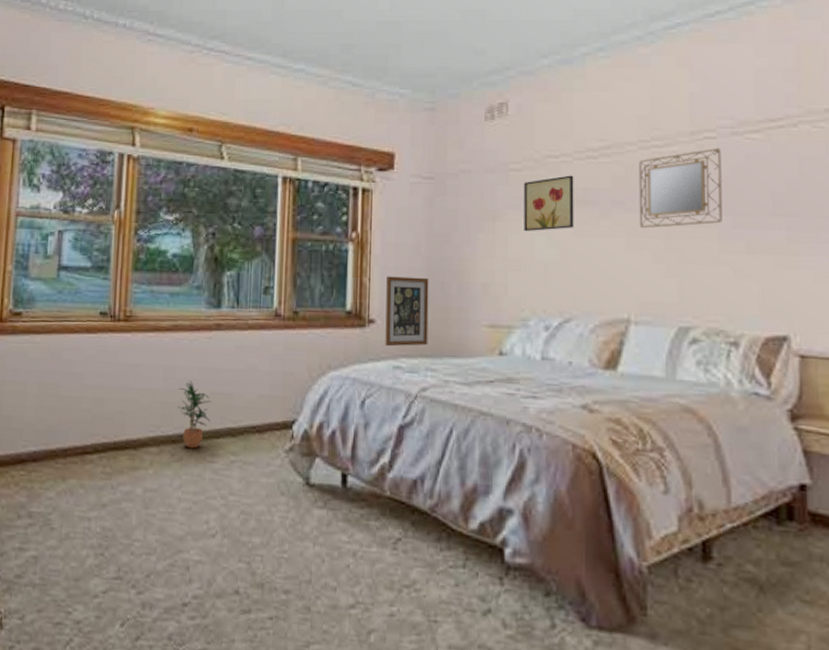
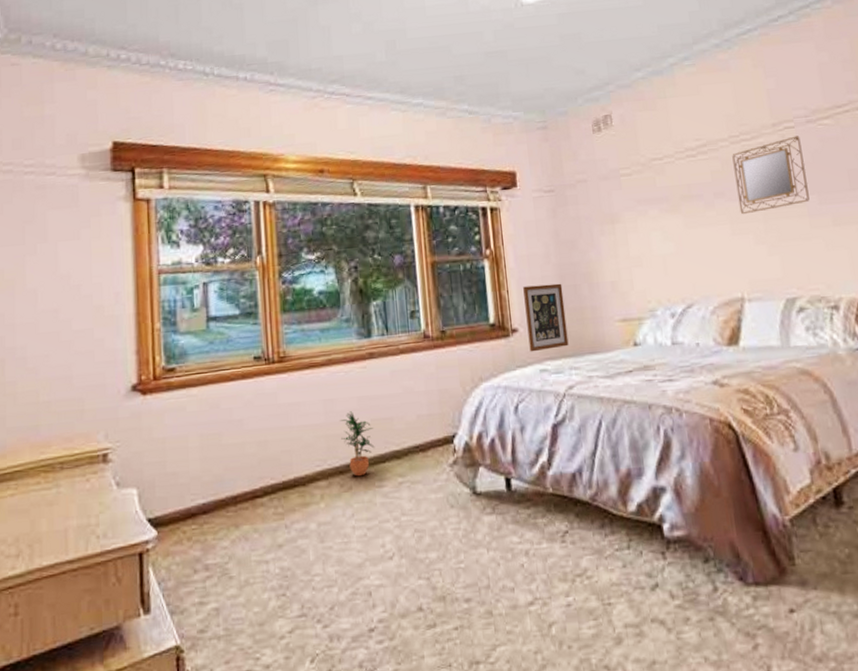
wall art: present [524,175,574,232] -> none [635,174,684,230]

